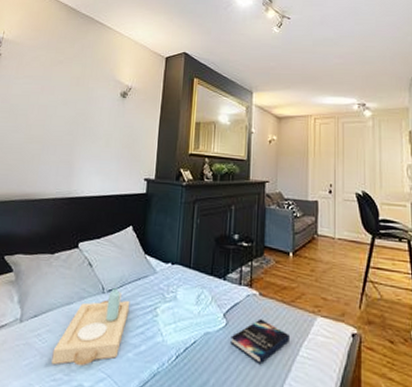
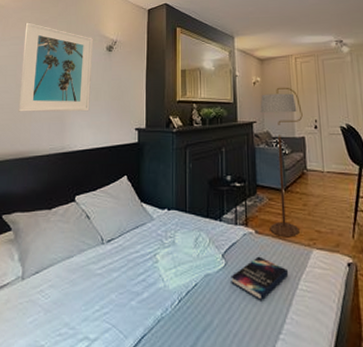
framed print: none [27,62,107,158] -> present [18,22,93,112]
serving tray: present [51,287,130,367] -> none [56,237,130,320]
floor lamp: none [274,147,318,303] -> present [260,87,303,238]

